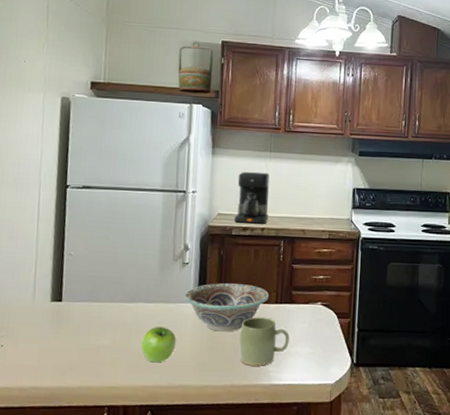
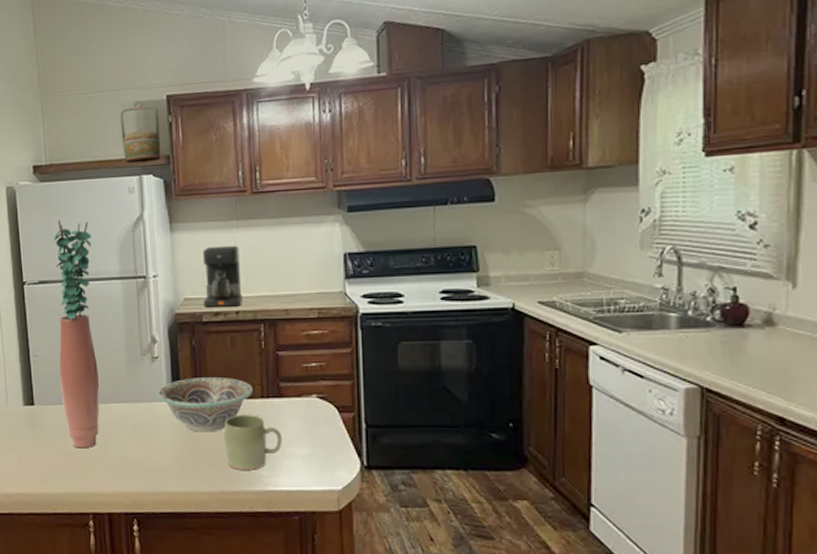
vase: none [91,132,139,344] -> present [53,220,100,449]
fruit: present [140,326,176,363] -> none [118,428,155,468]

